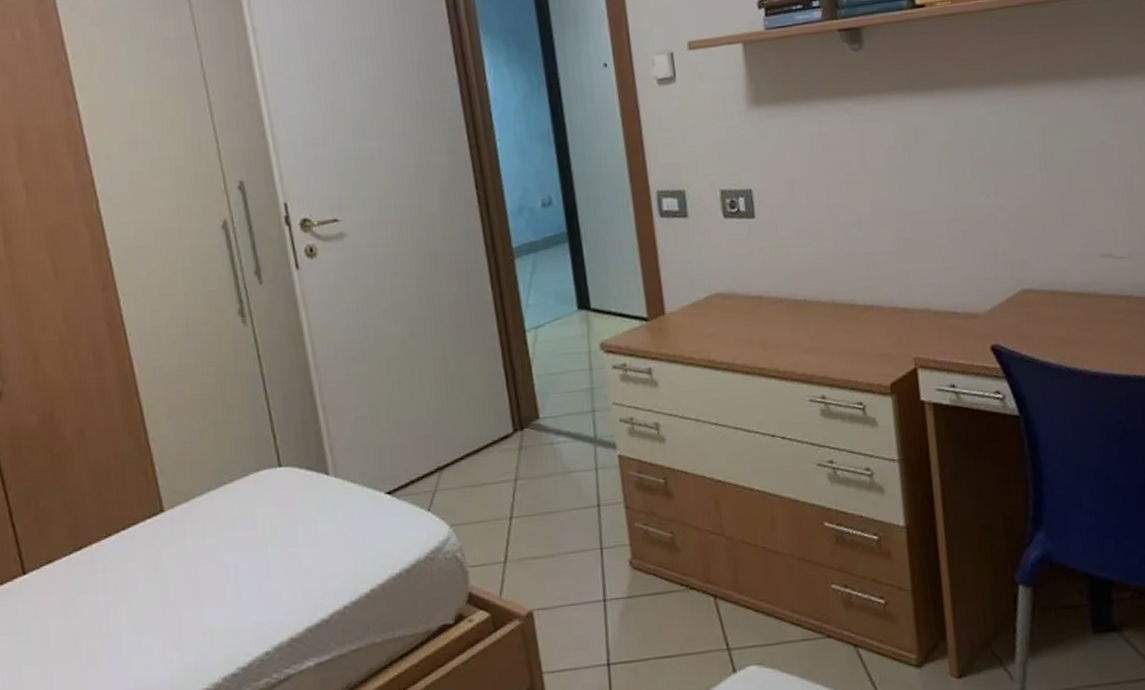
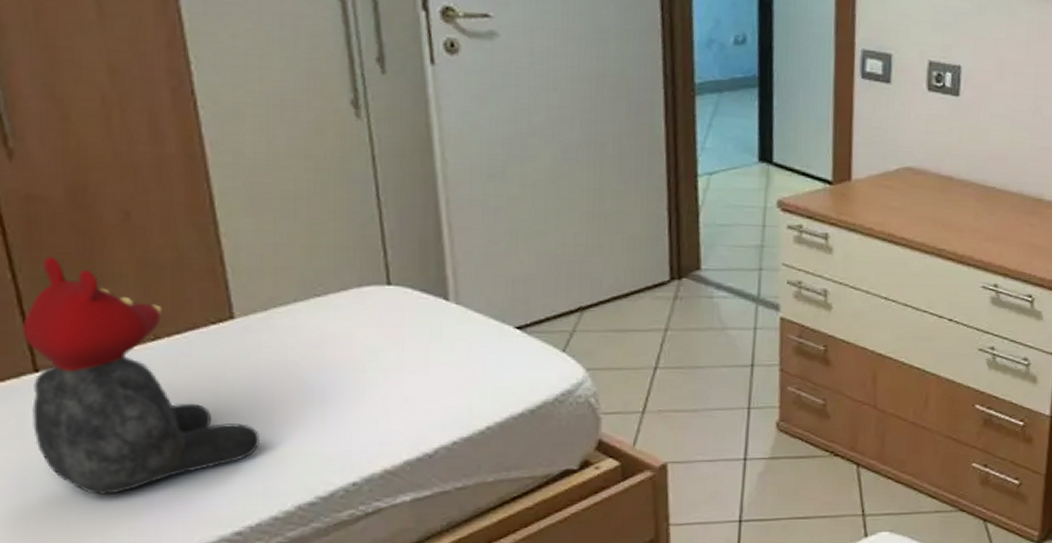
teddy bear: none [13,475,191,679] -> present [23,257,261,494]

